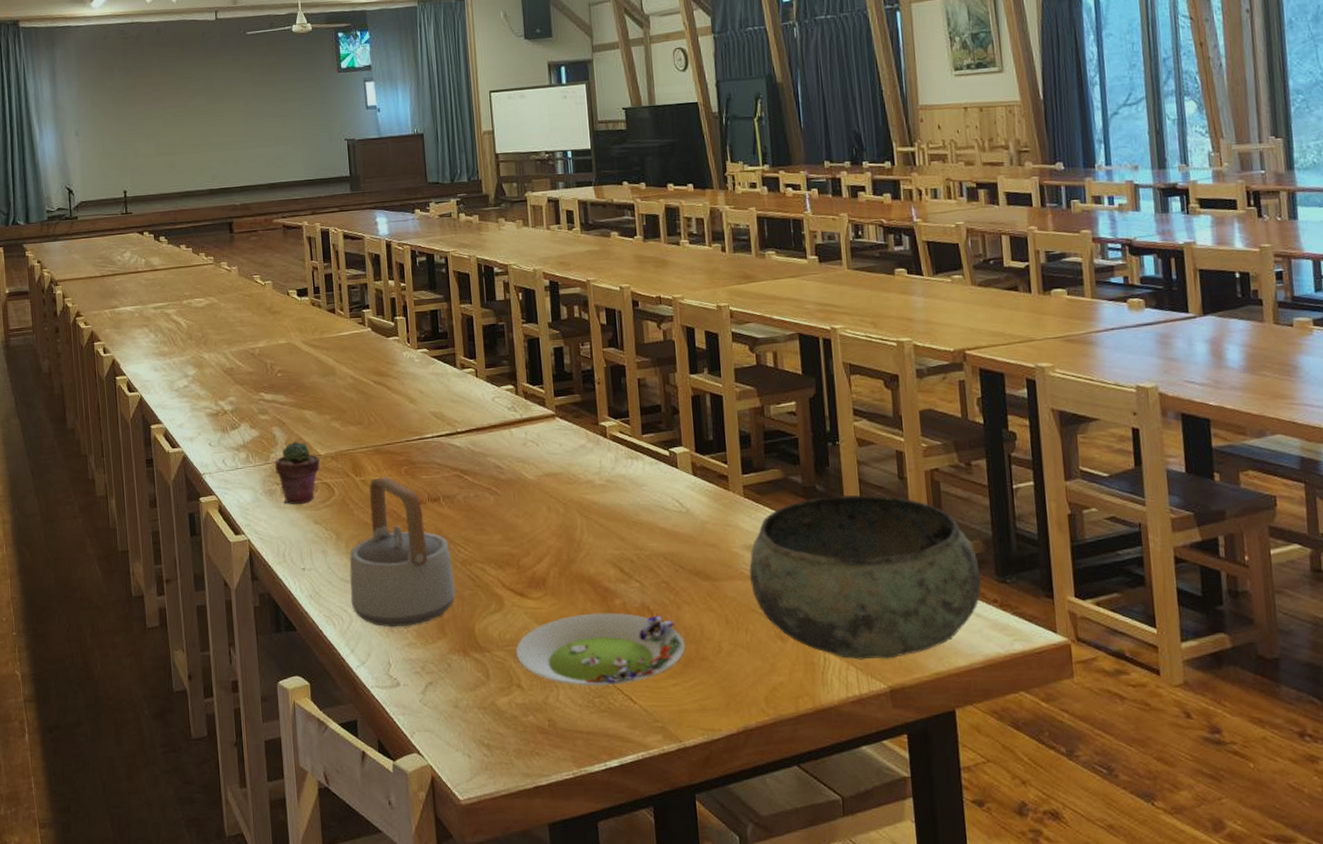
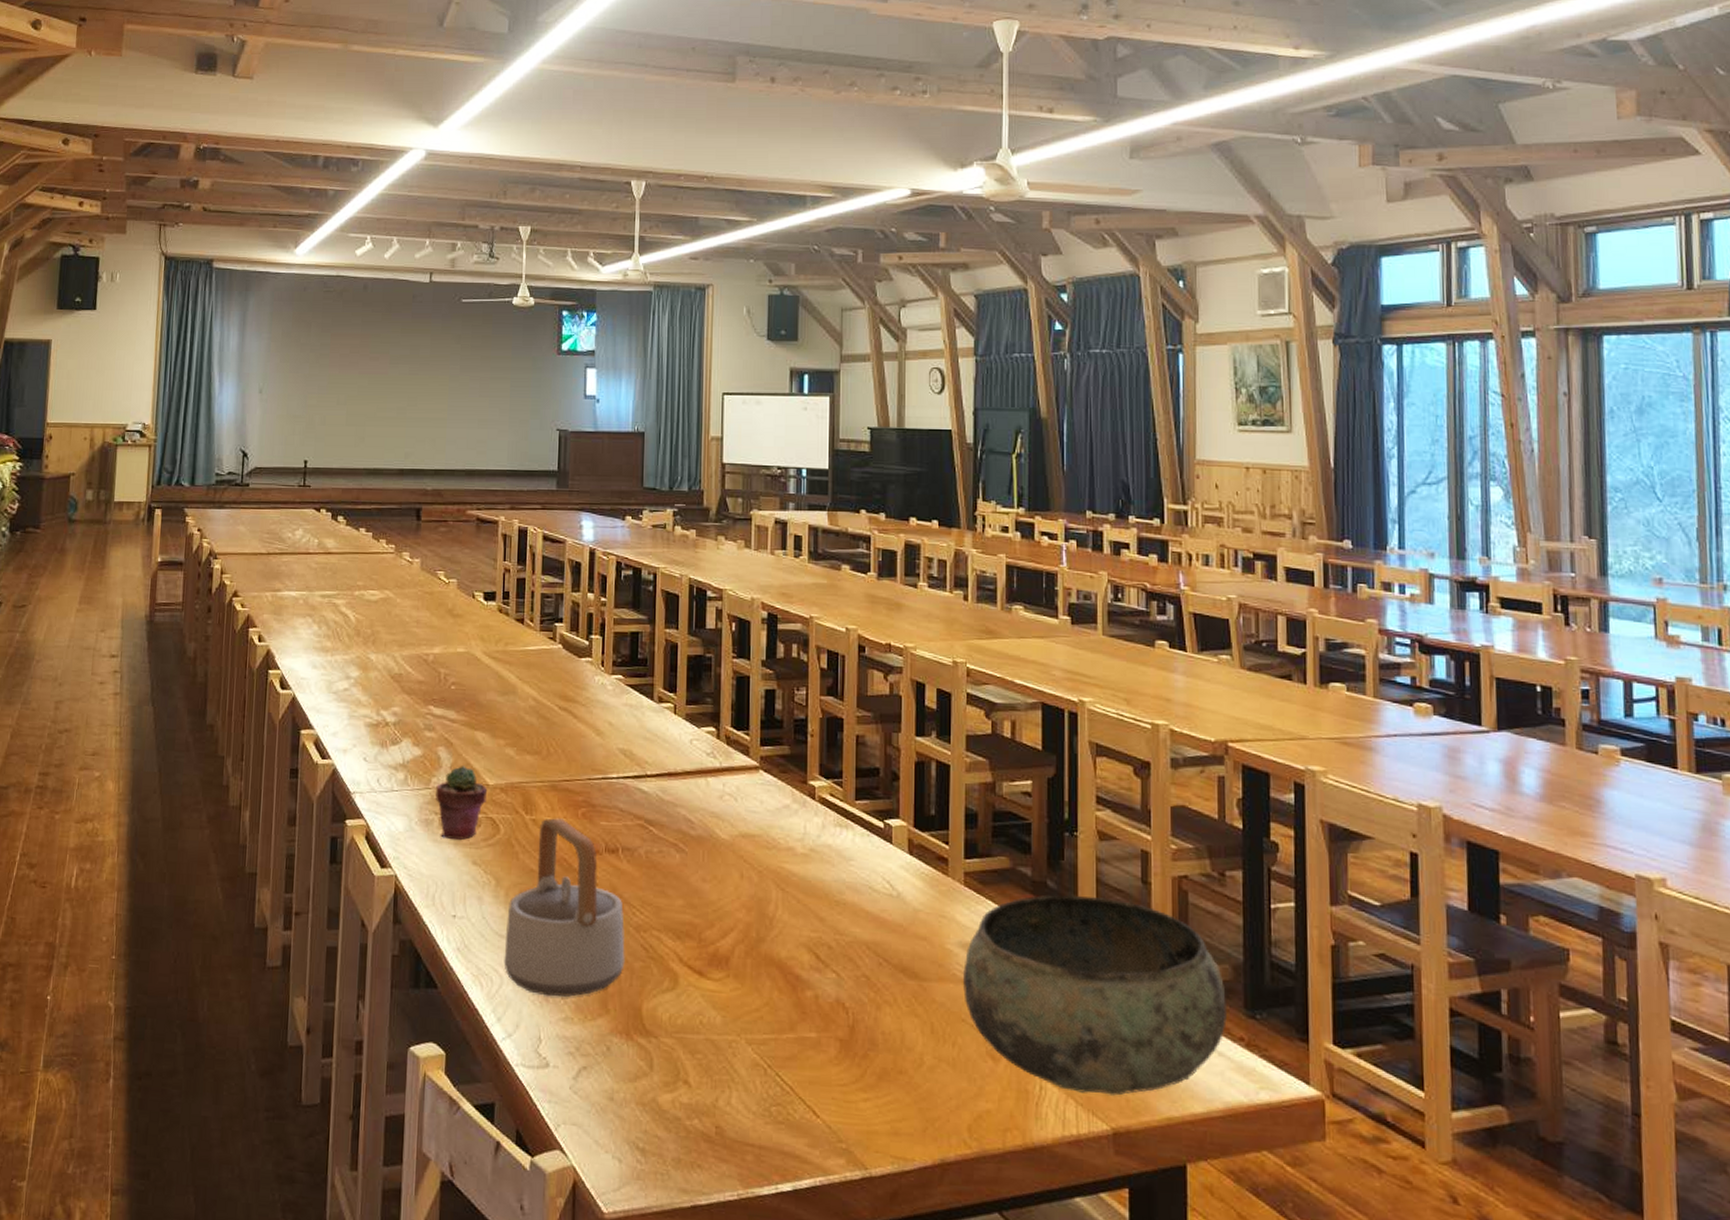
salad plate: present [516,612,686,687] -> none [687,1004,882,1093]

